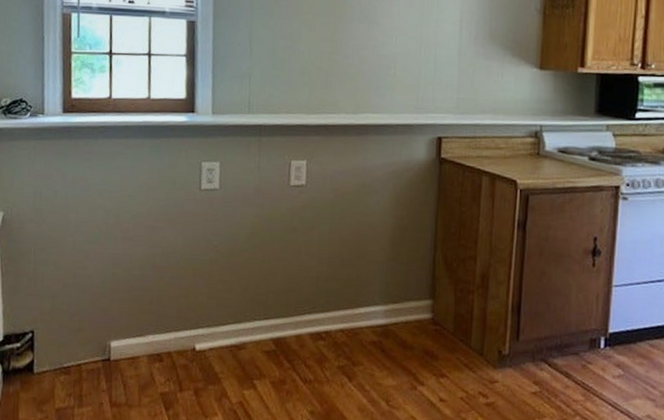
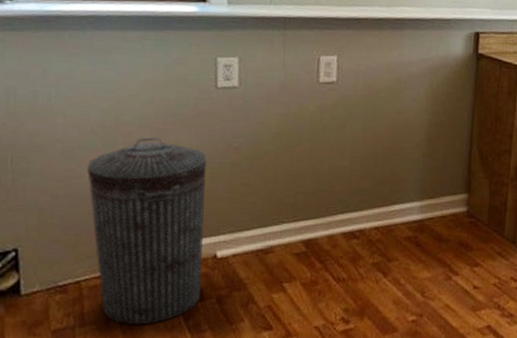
trash can: none [92,234,190,410] -> present [87,137,207,325]

